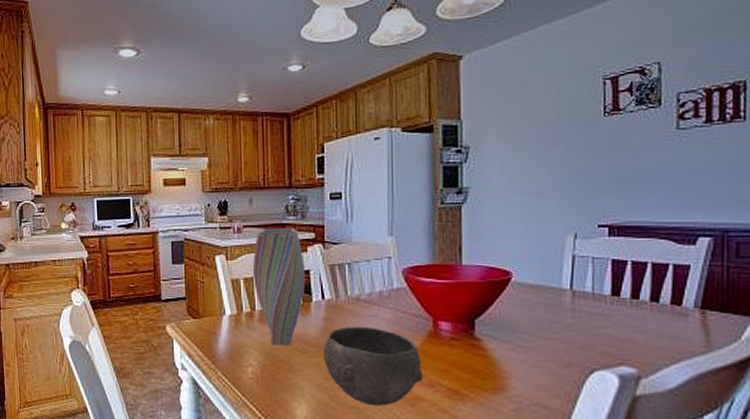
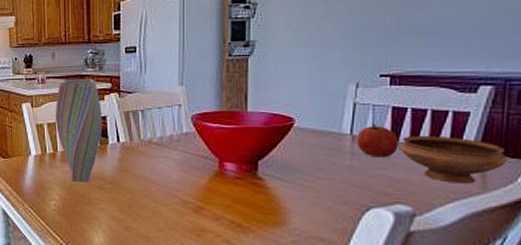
bowl: present [324,326,424,406] -> none [119,166,209,236]
apple: none [577,278,620,315] -> present [356,123,399,158]
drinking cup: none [622,290,729,343] -> present [400,135,507,184]

